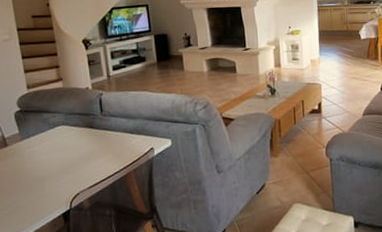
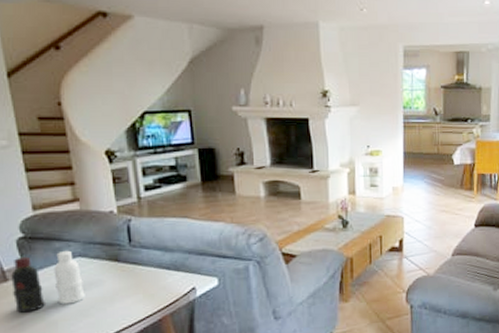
bottle: none [10,120,67,172] -> present [11,250,85,313]

